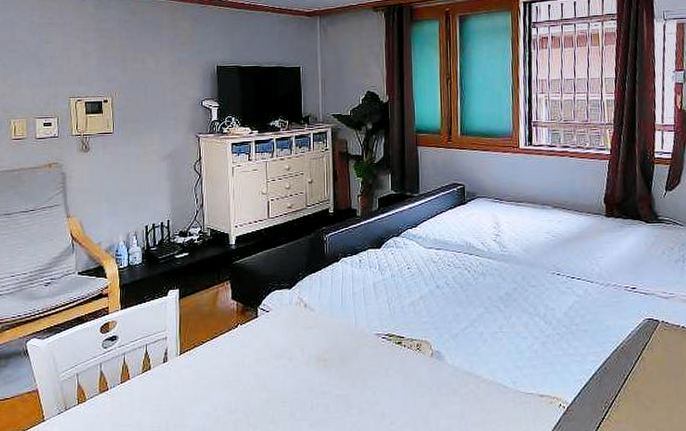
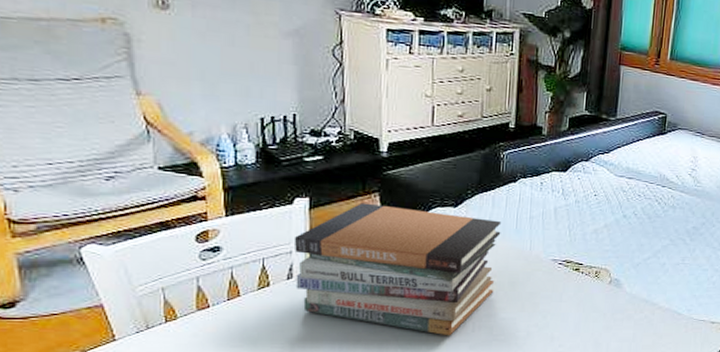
book stack: none [168,290,329,414] -> present [293,203,502,336]

